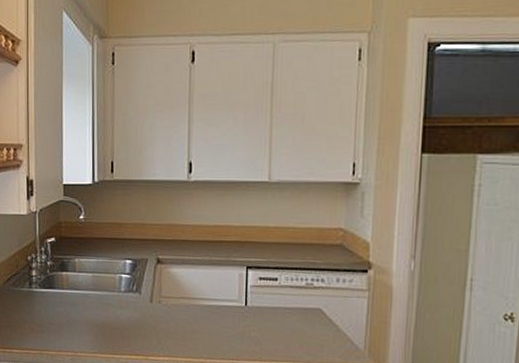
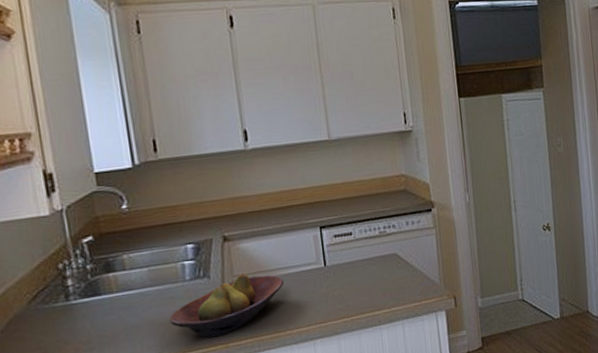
fruit bowl: none [103,296,205,348] -> present [169,274,285,338]

